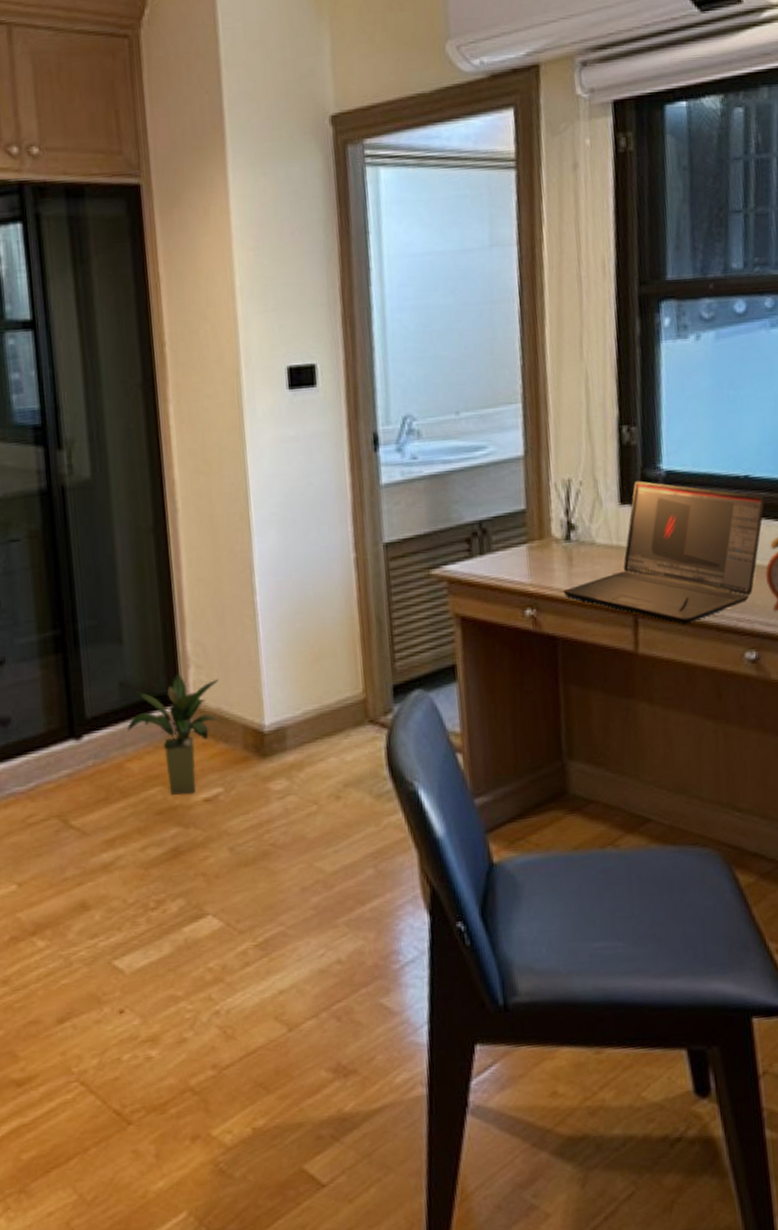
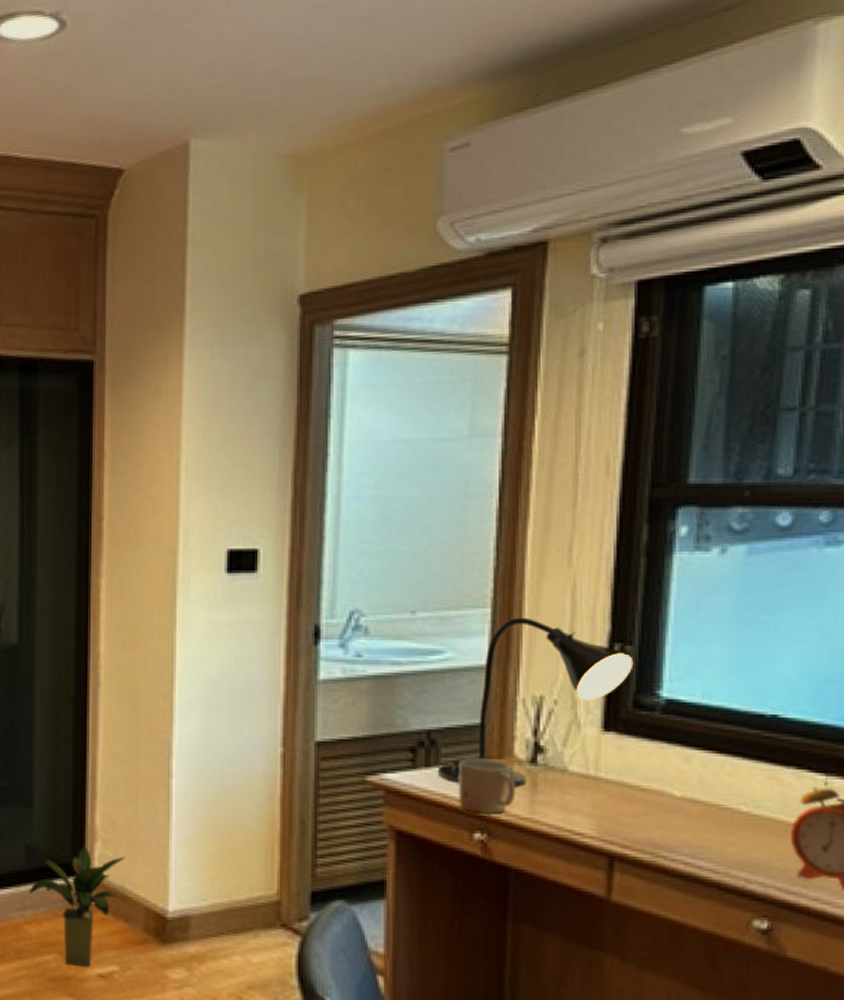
desk lamp: none [490,409,639,567] -> present [437,617,634,788]
mug: none [507,541,556,591] -> present [458,757,516,814]
laptop: present [563,481,765,623] -> none [522,707,798,875]

